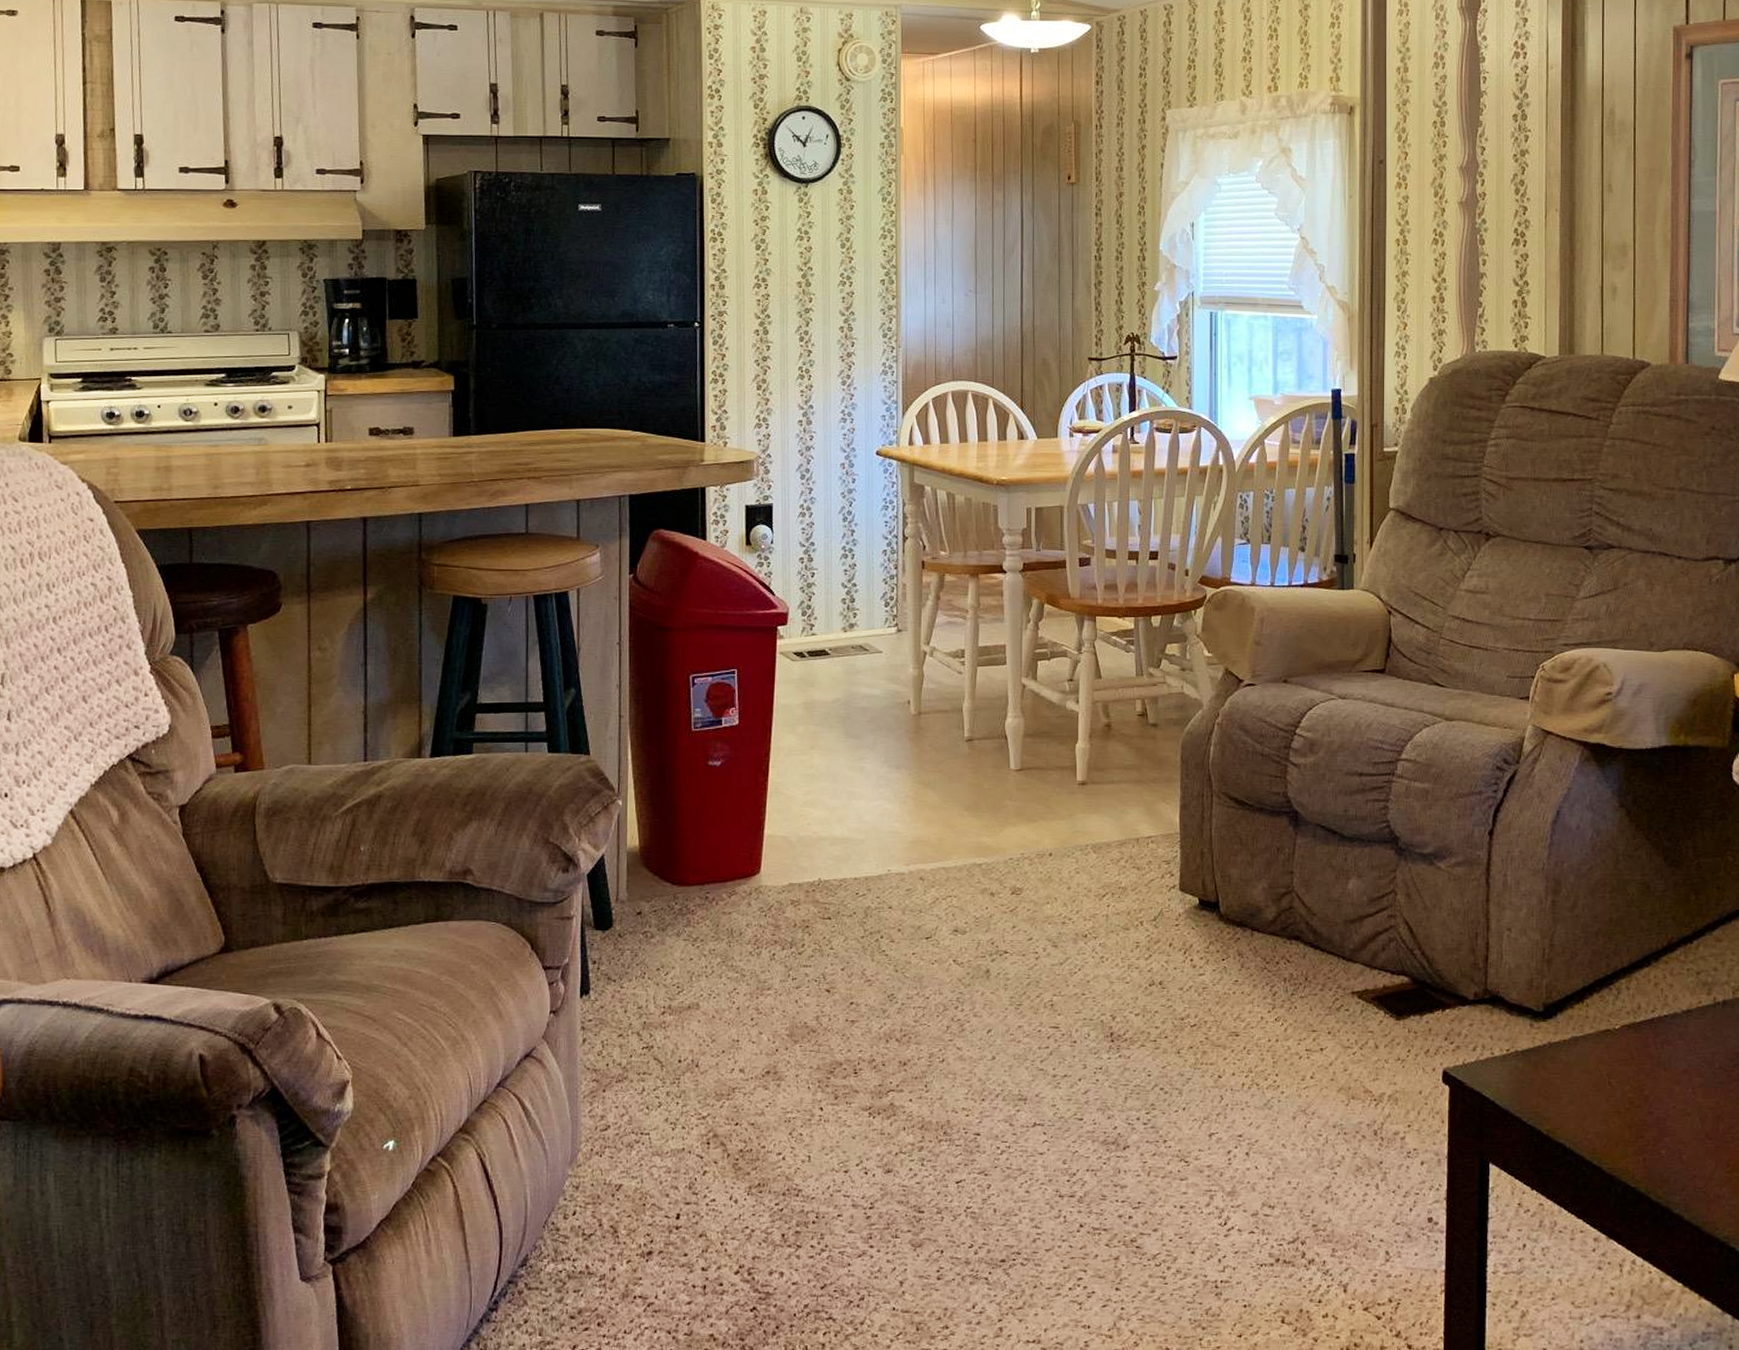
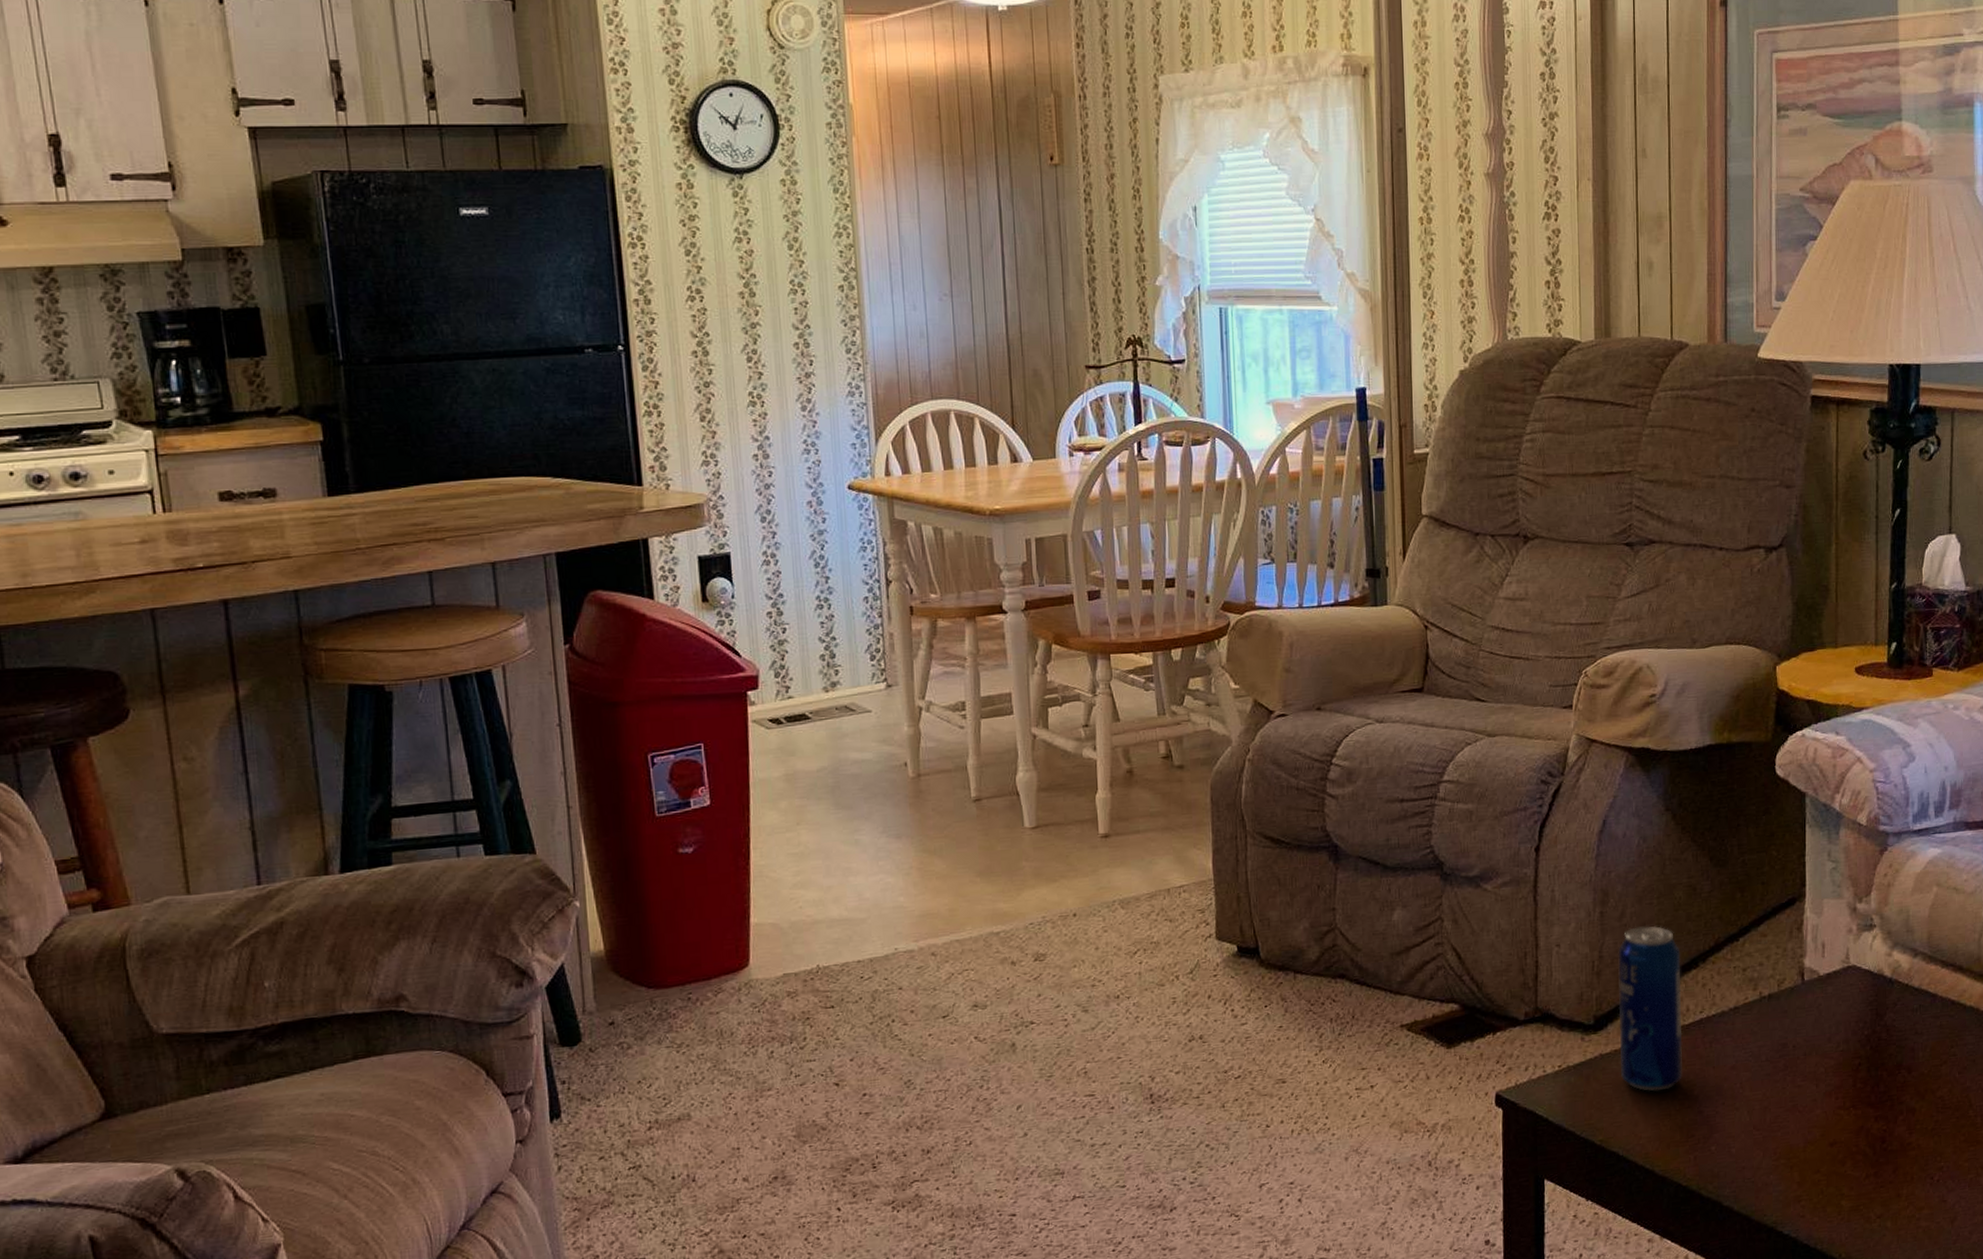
beverage can: none [1568,919,1633,1087] -> present [1618,926,1683,1091]

